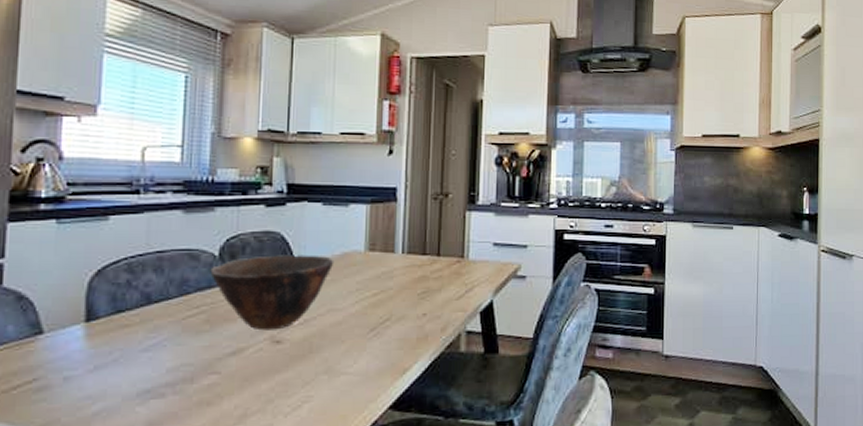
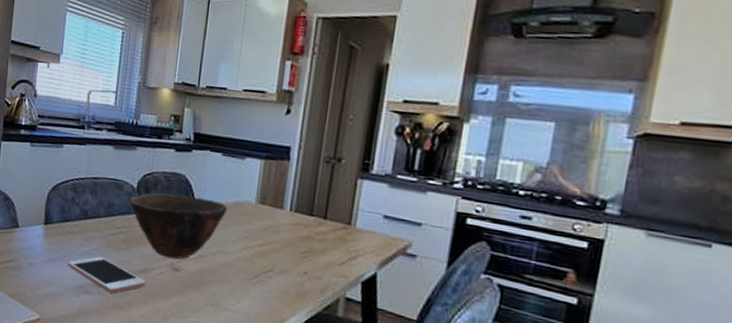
cell phone: none [125,346,239,390] -> present [67,256,145,294]

